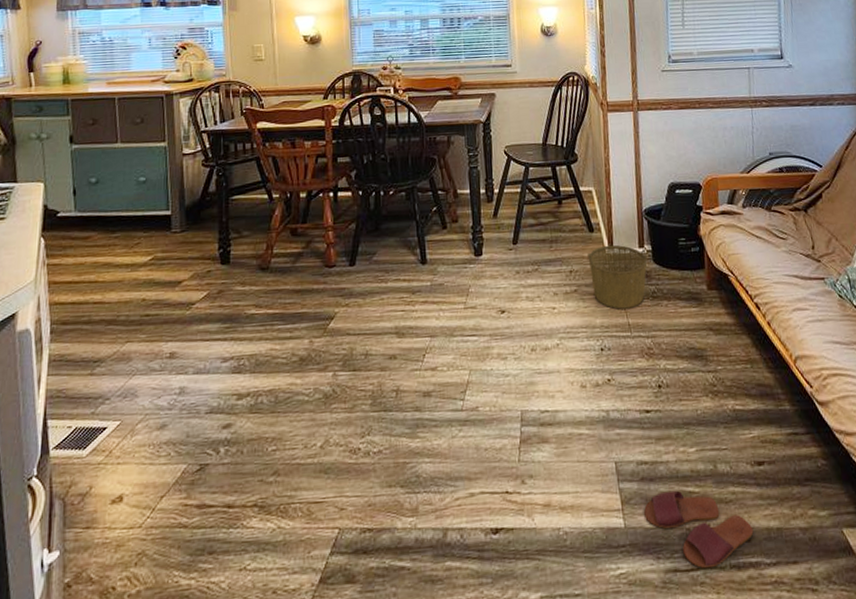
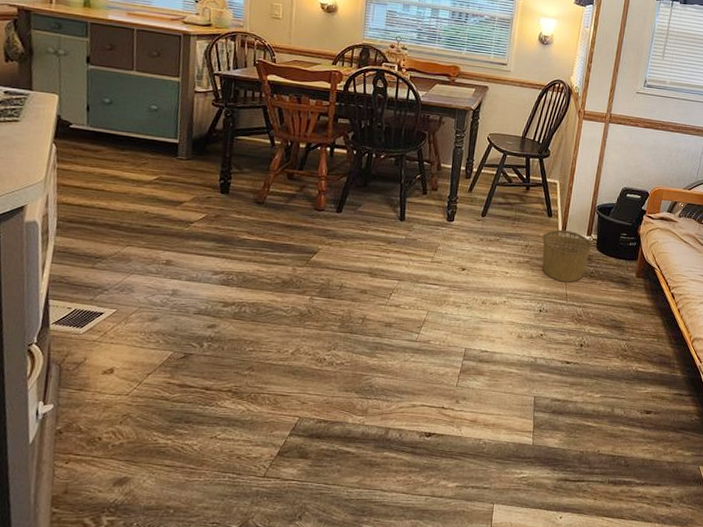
slippers: present [644,490,754,569] -> none [550,423,632,482]

